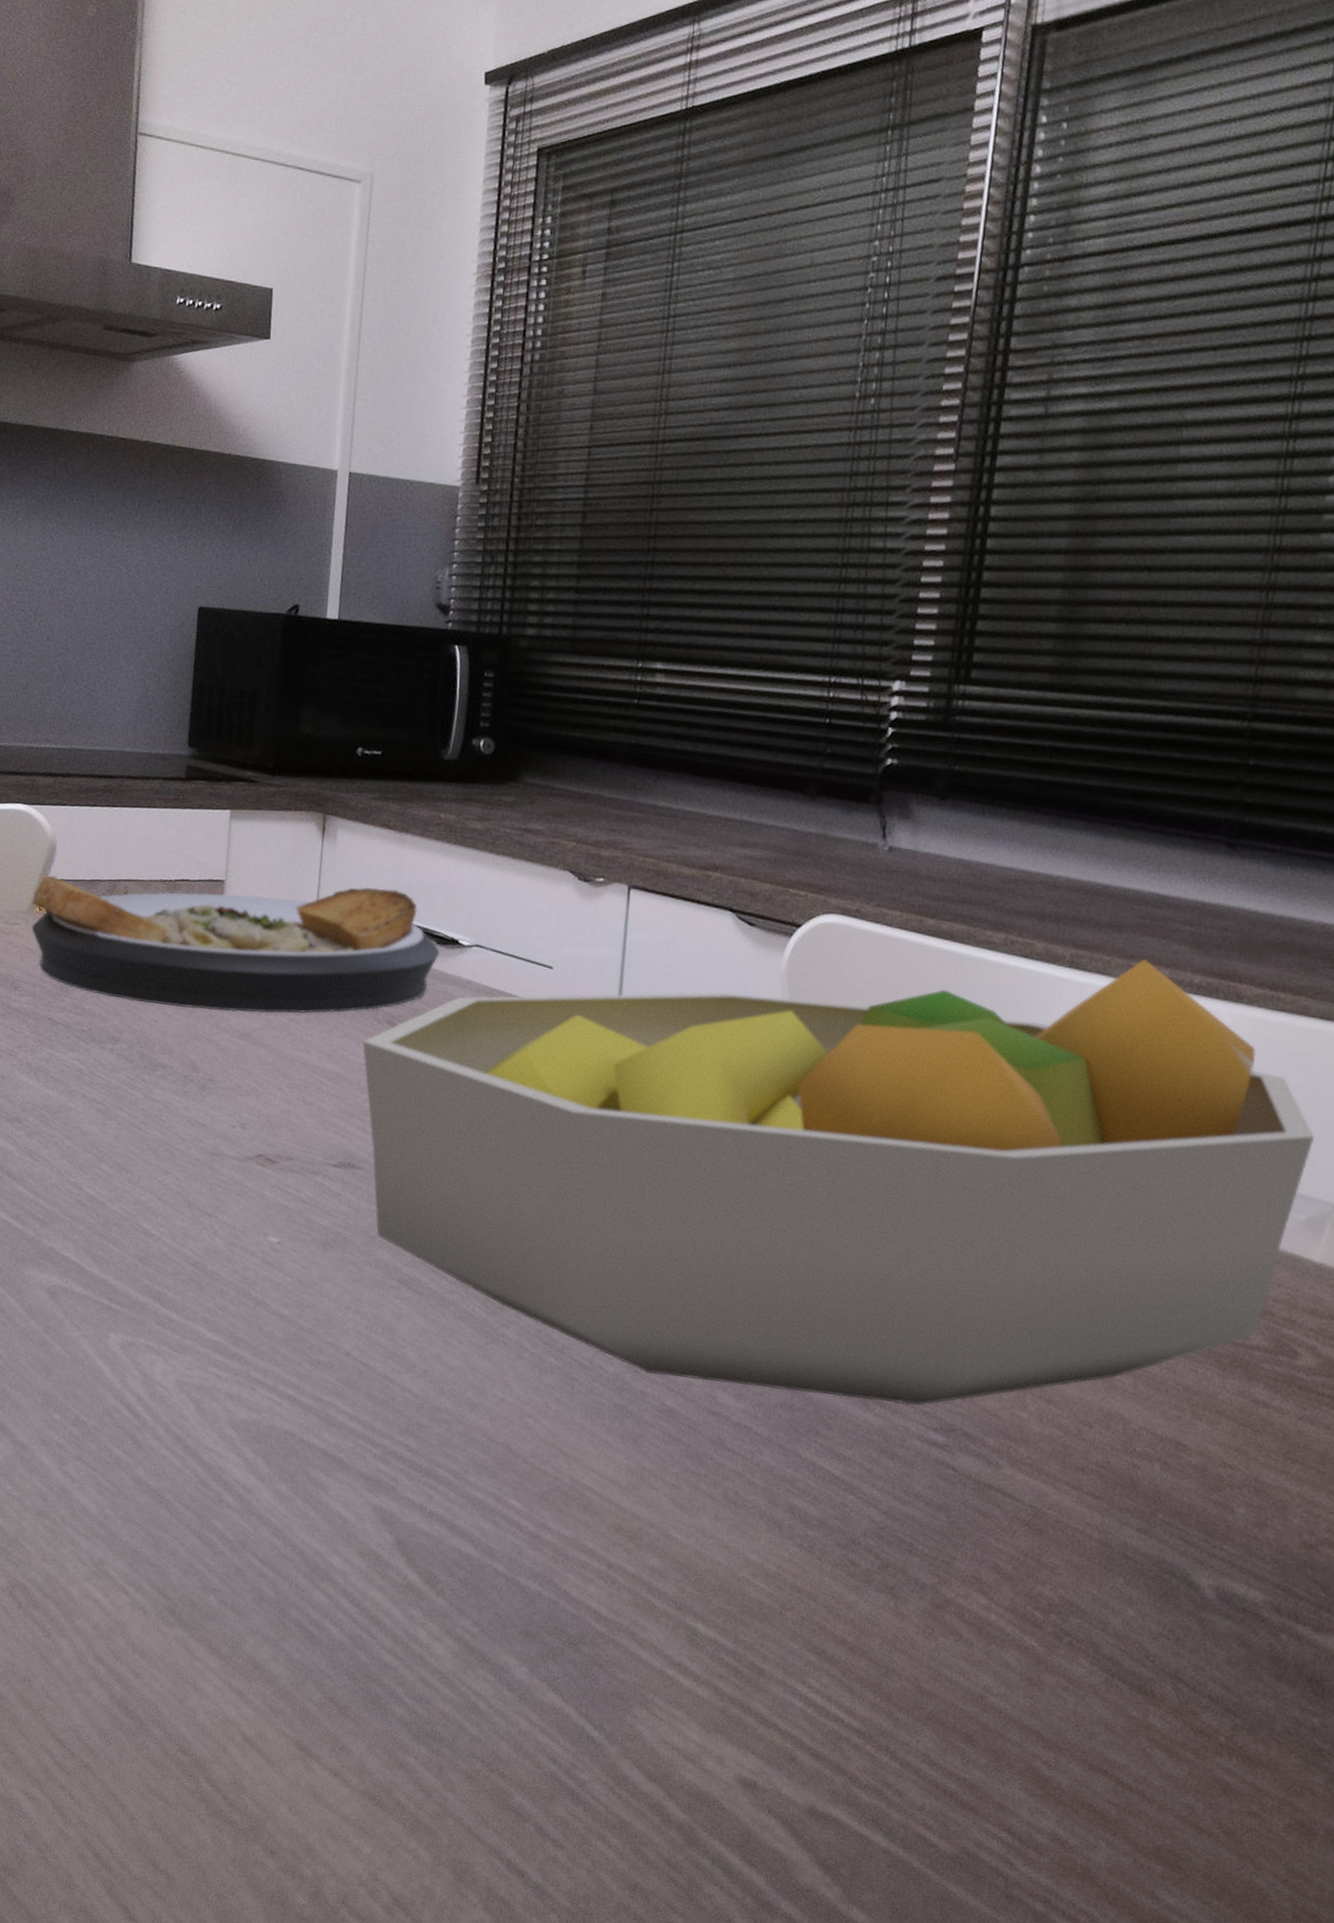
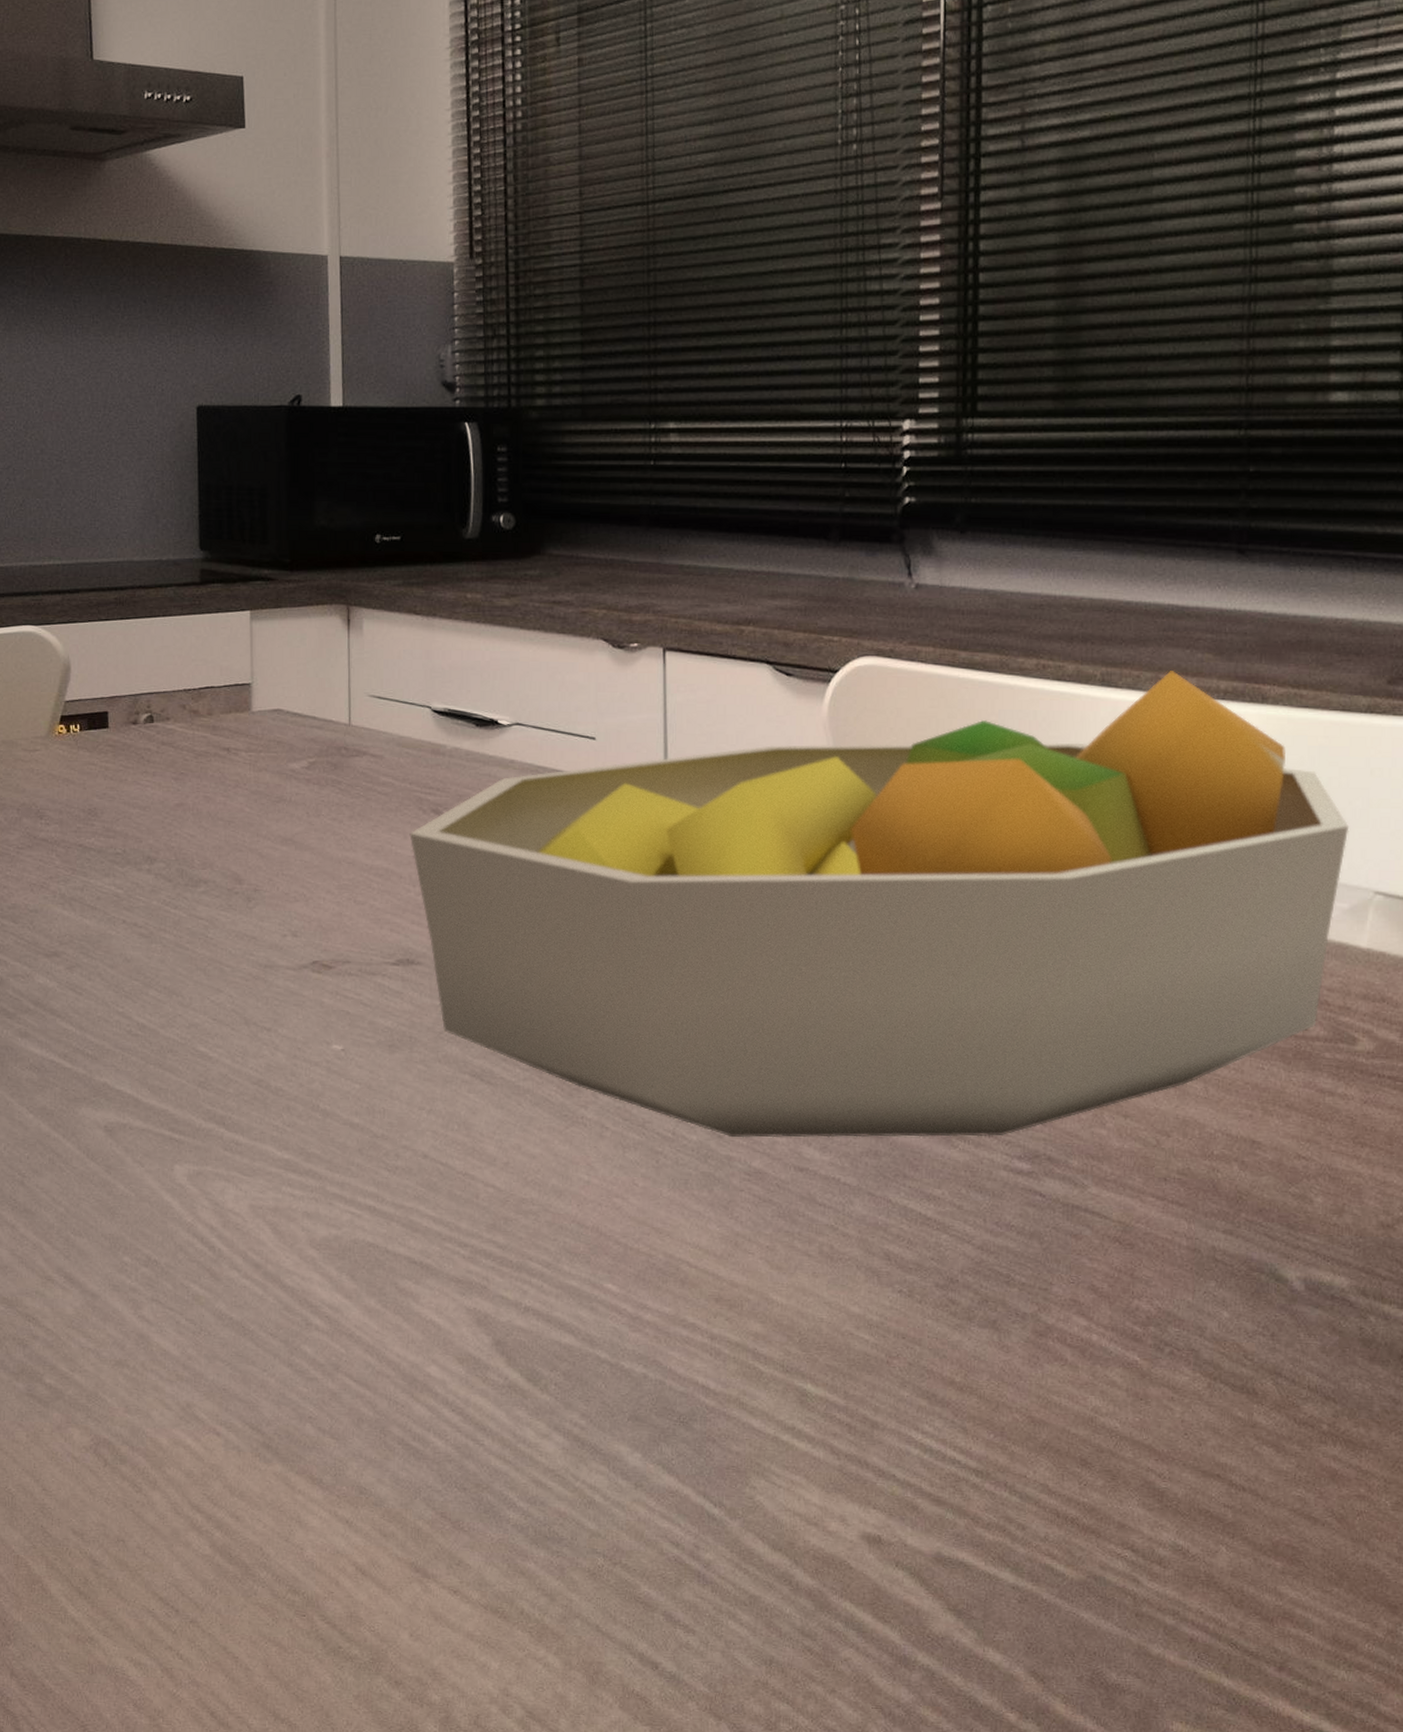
plate: present [31,875,440,1014] -> none [51,675,480,818]

